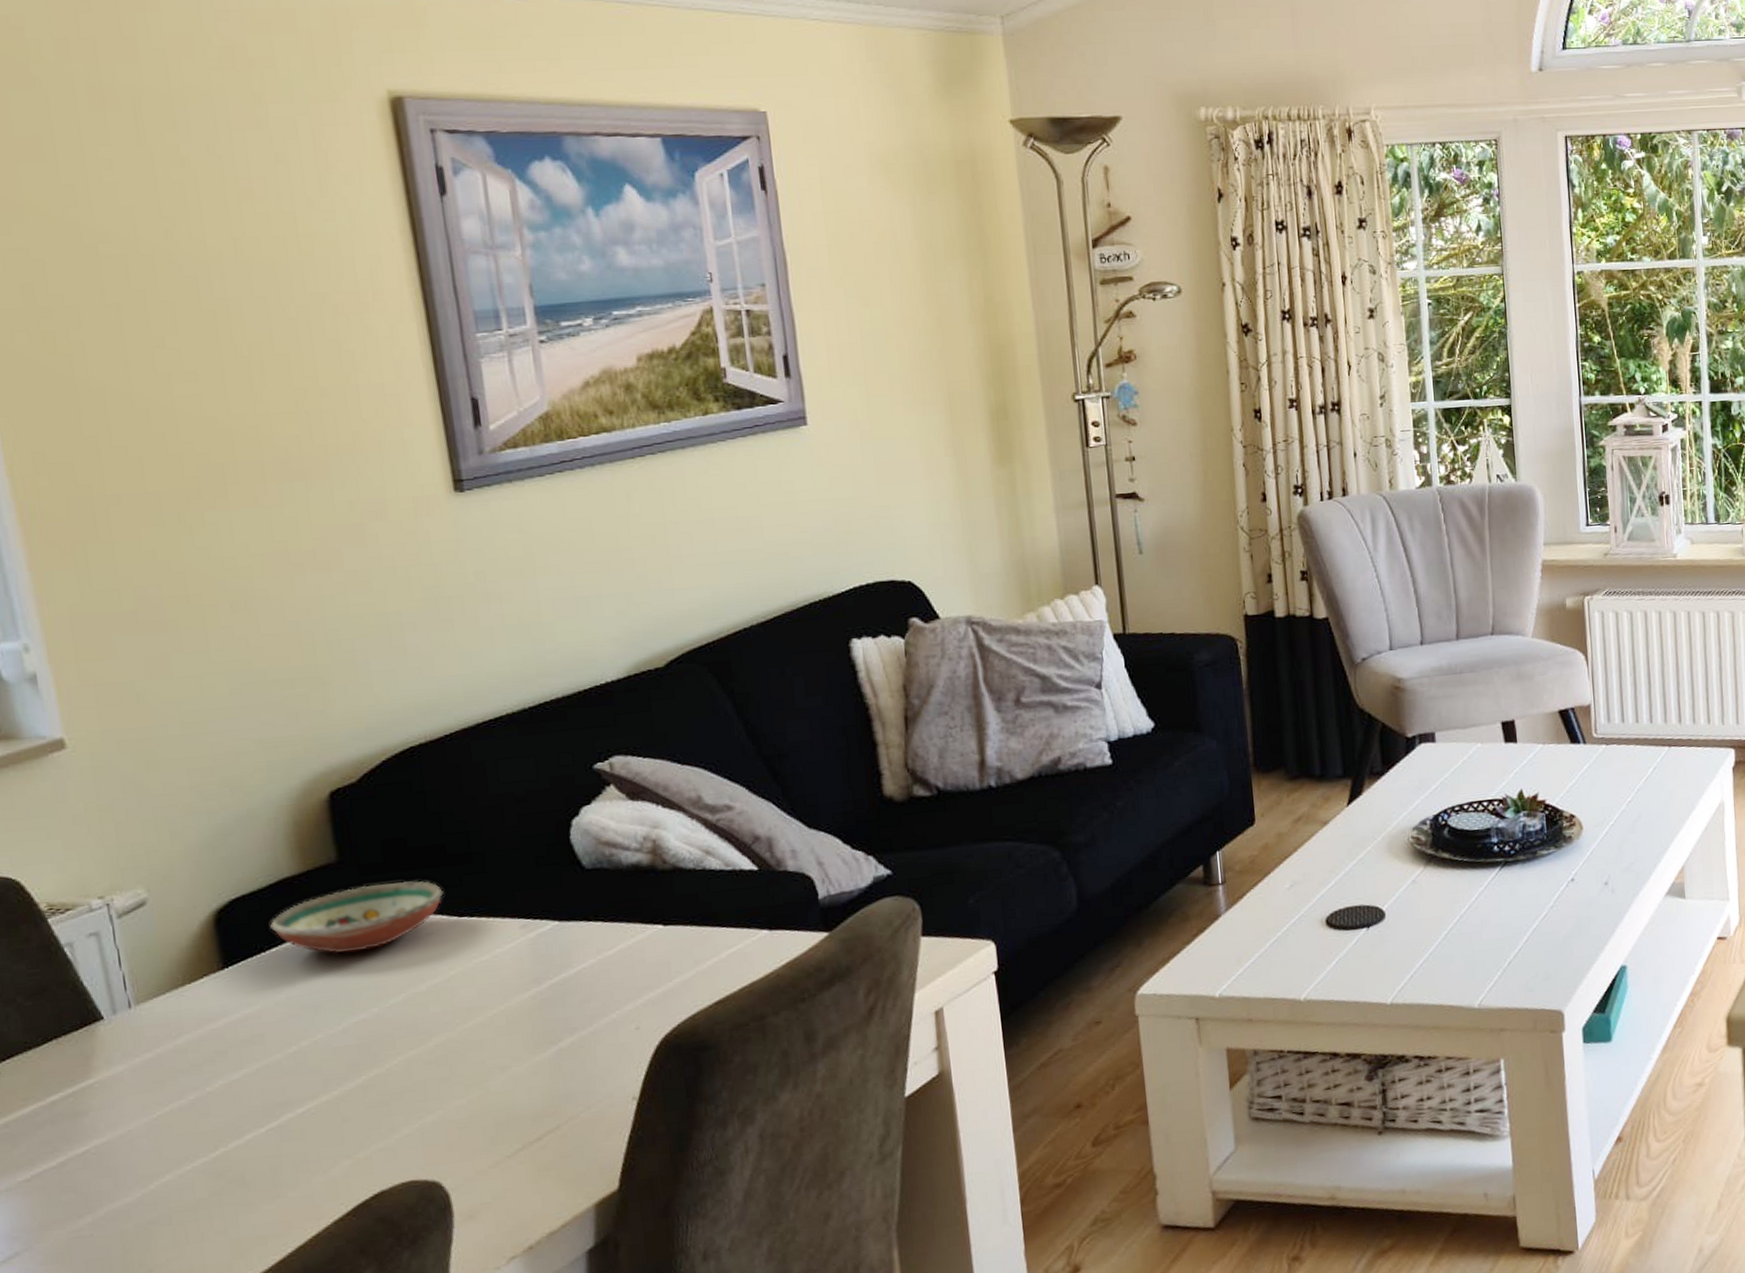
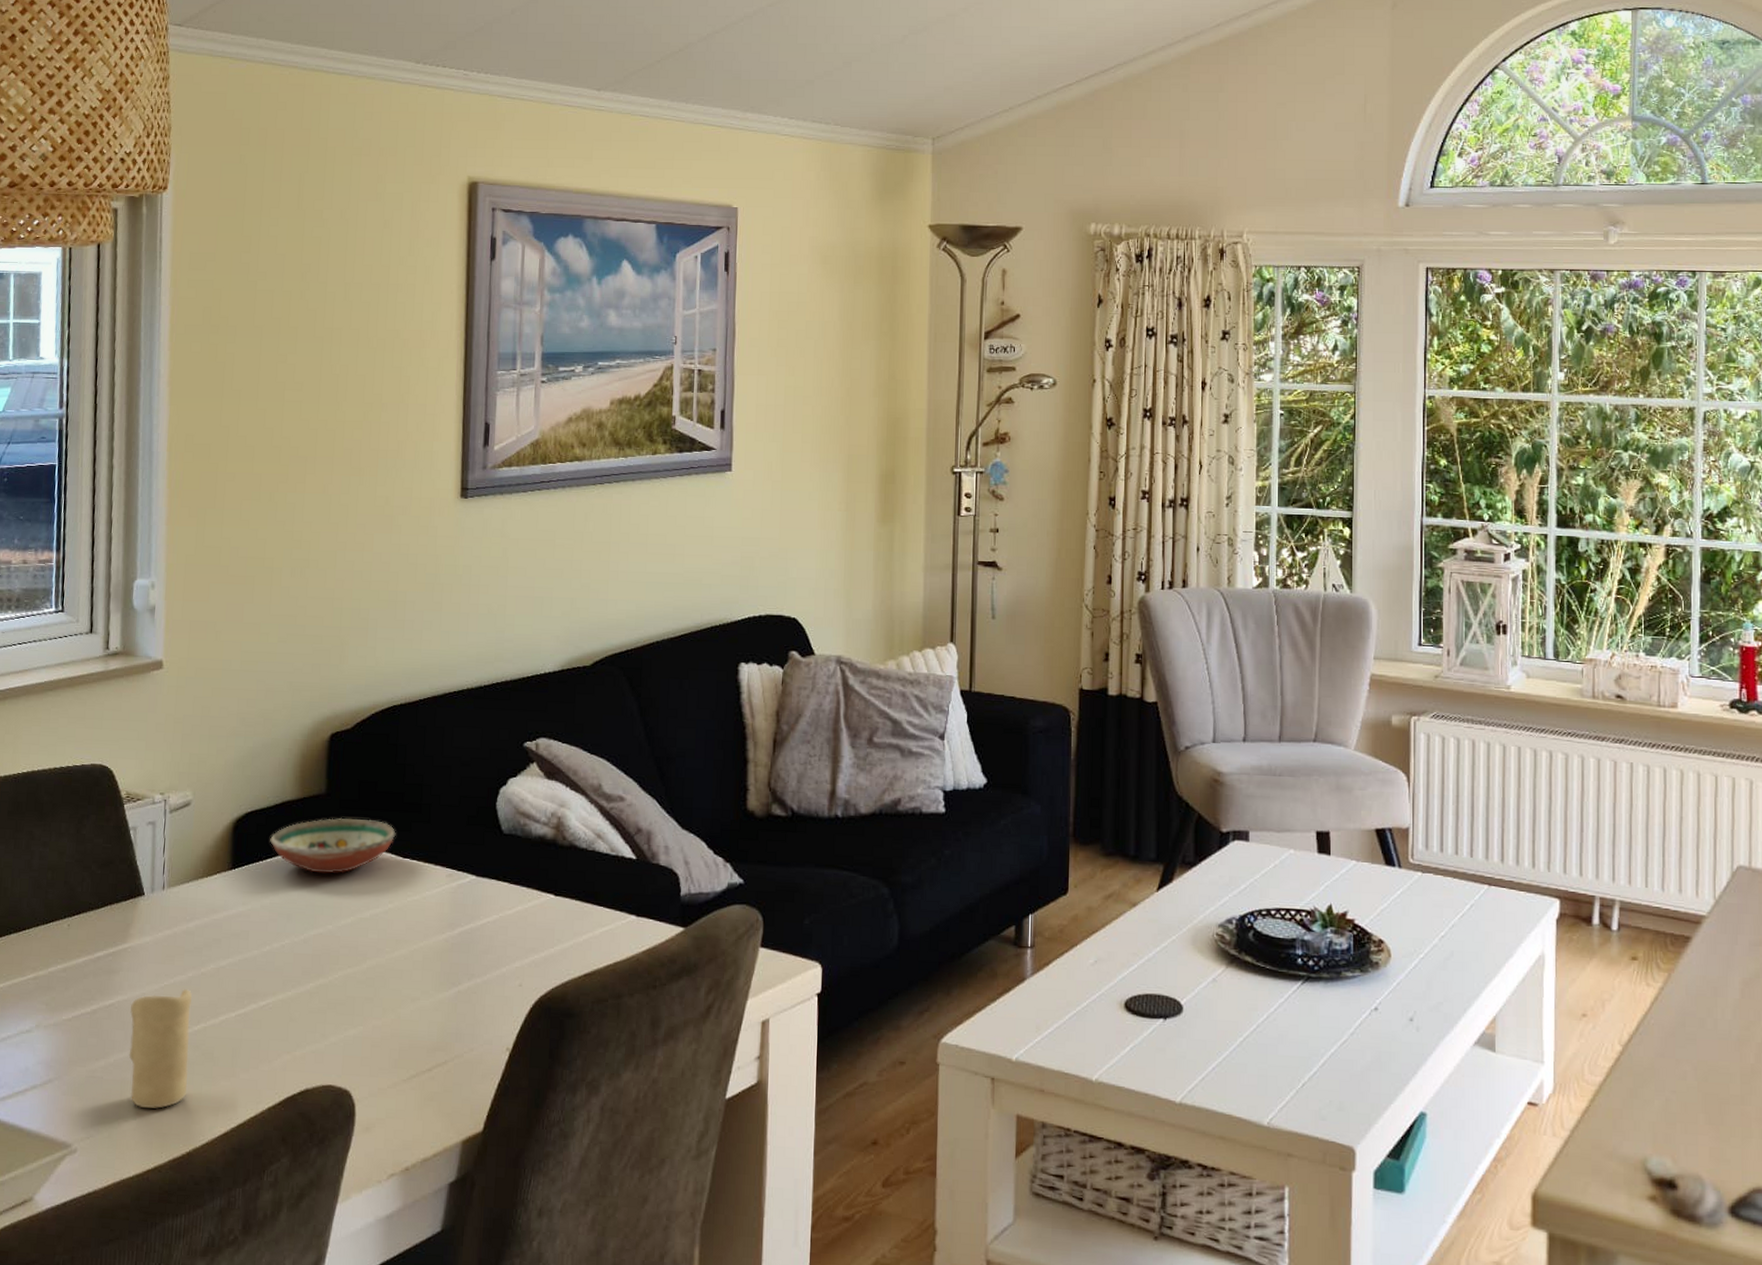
candle: none [113,1114,218,1258] -> present [128,989,192,1109]

